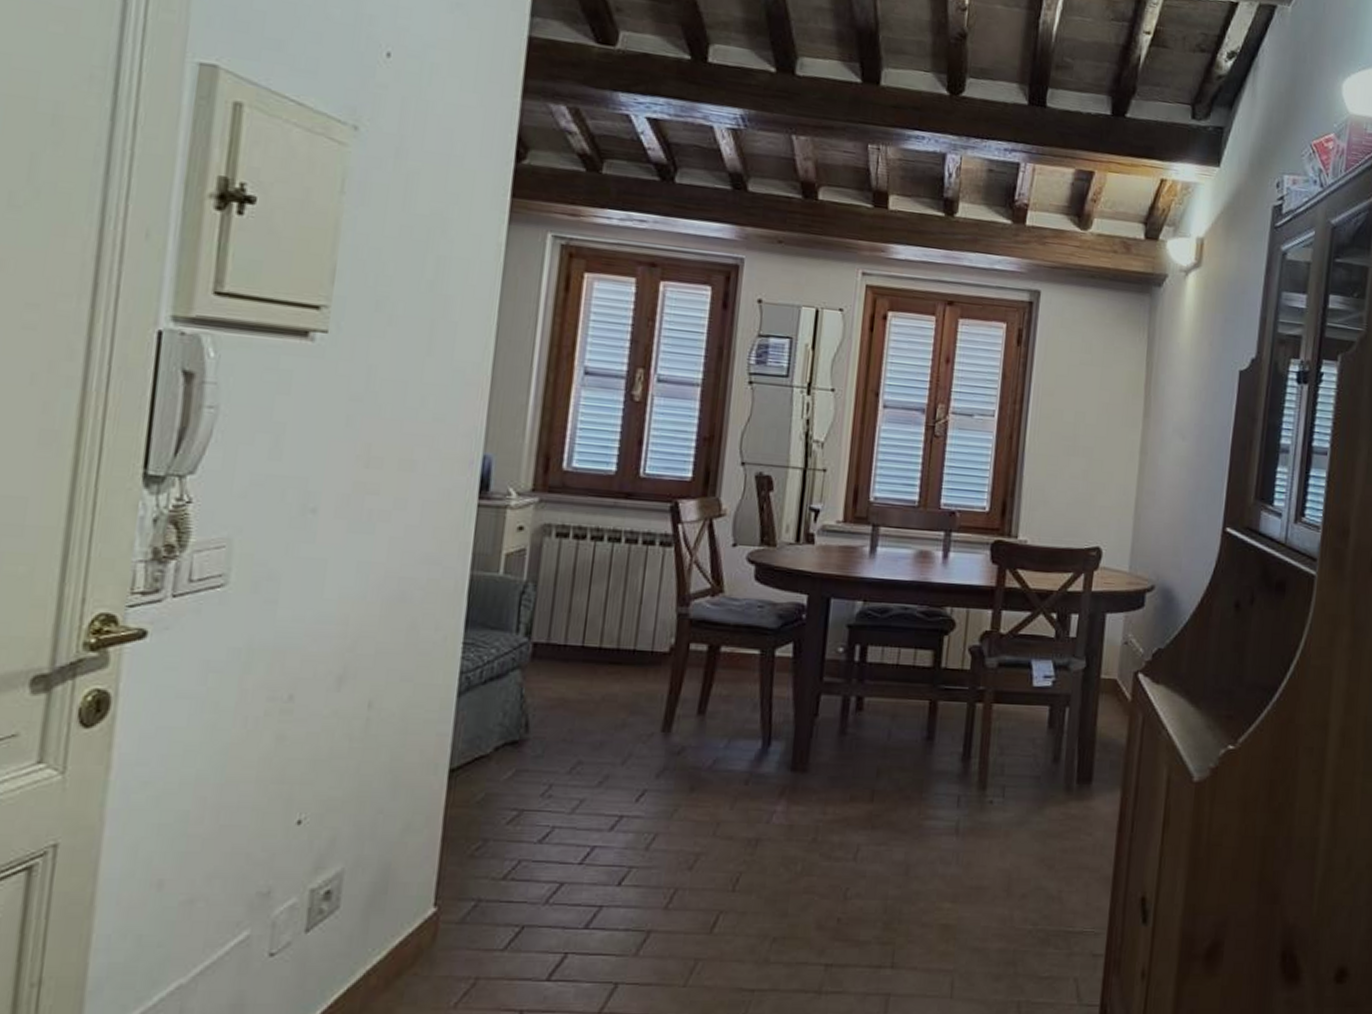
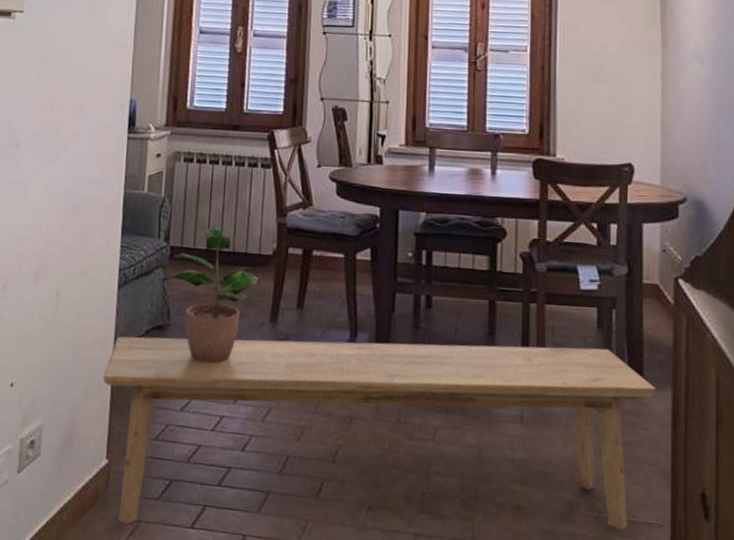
bench: none [432,750,1106,984] -> present [102,336,657,530]
potted plant: none [520,617,653,785] -> present [162,226,261,364]

